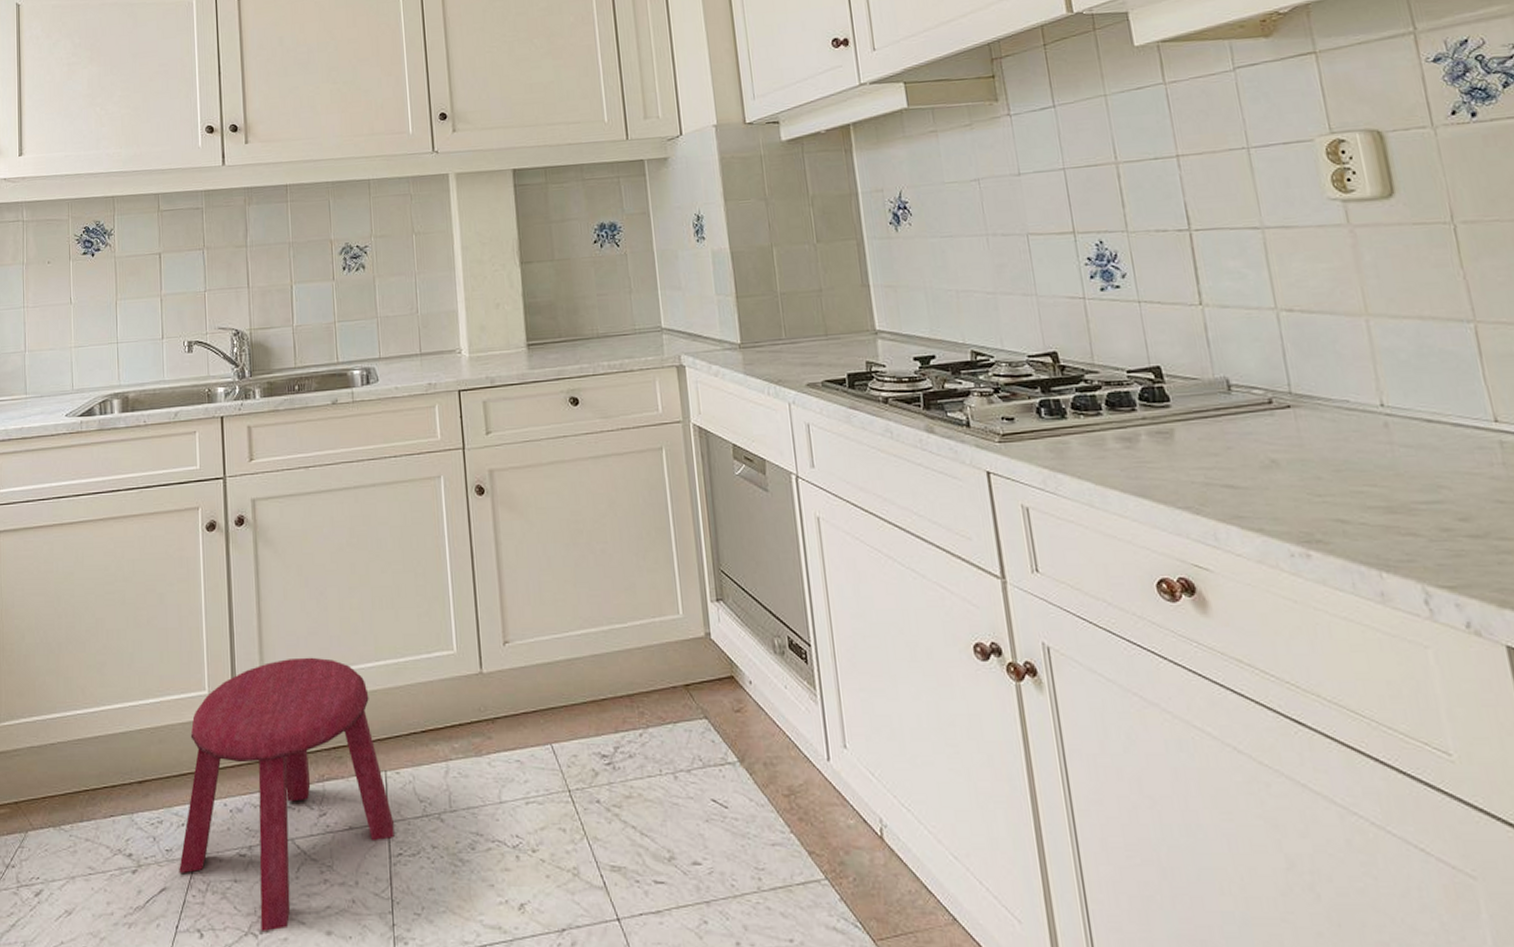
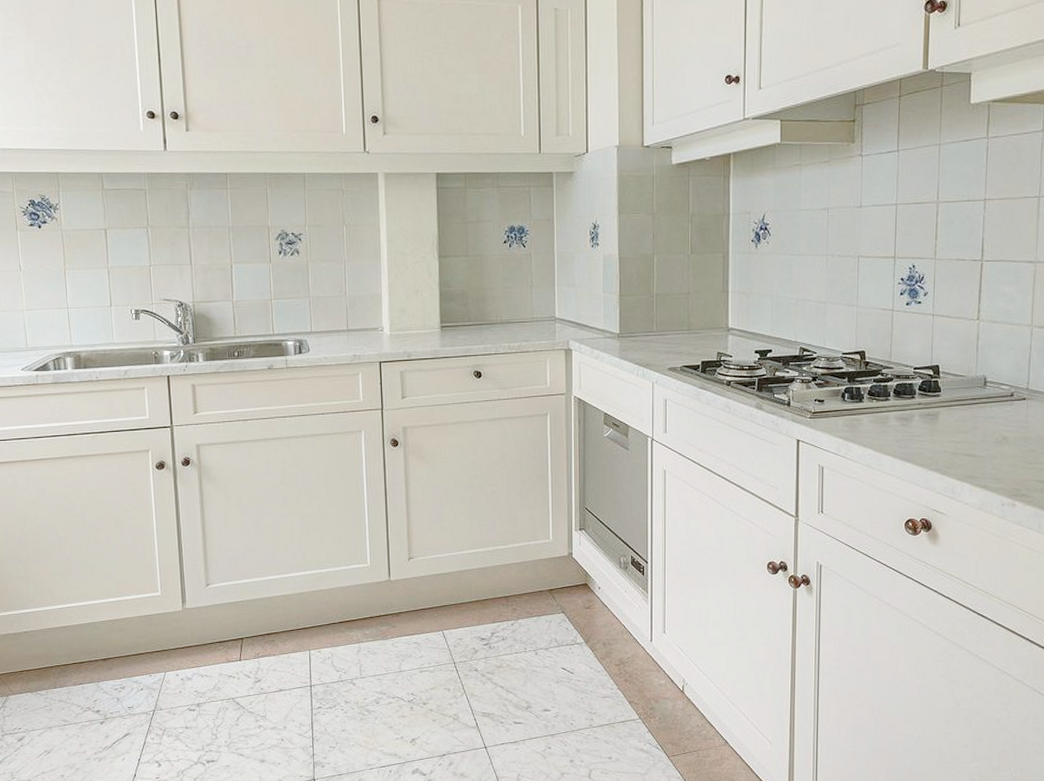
stool: present [179,657,394,931] -> none [139,568,316,761]

